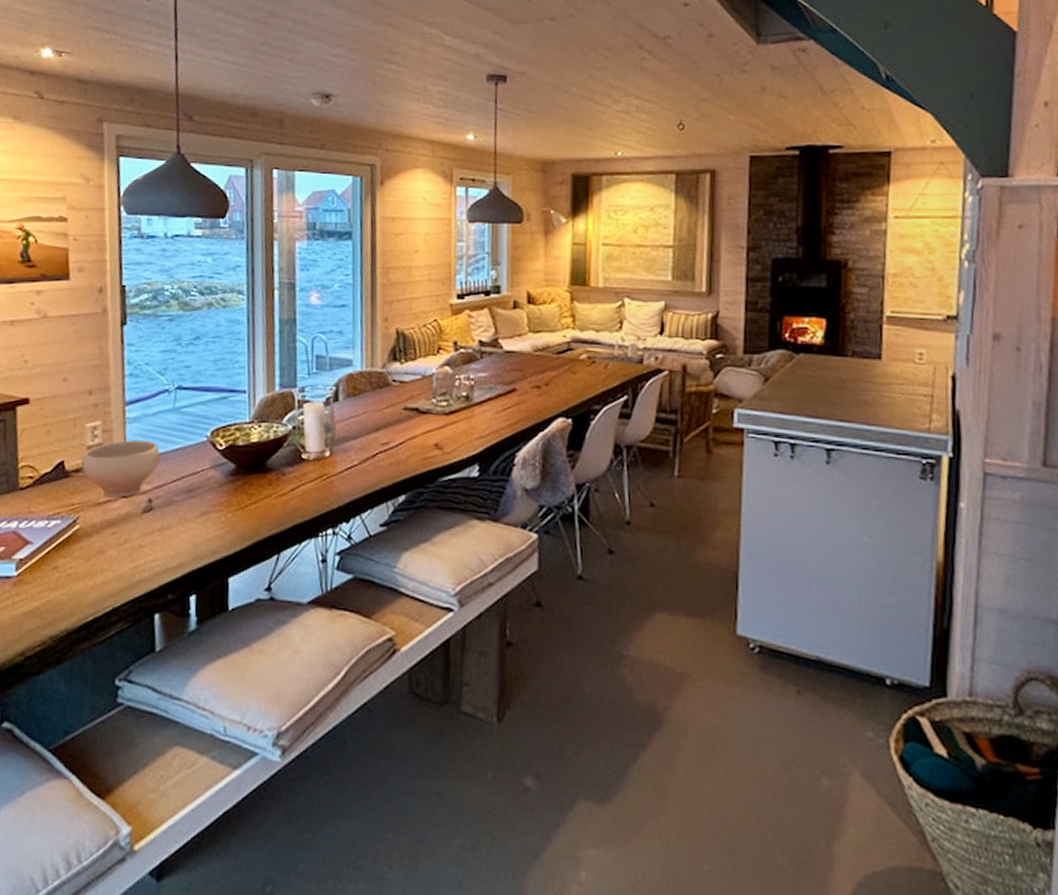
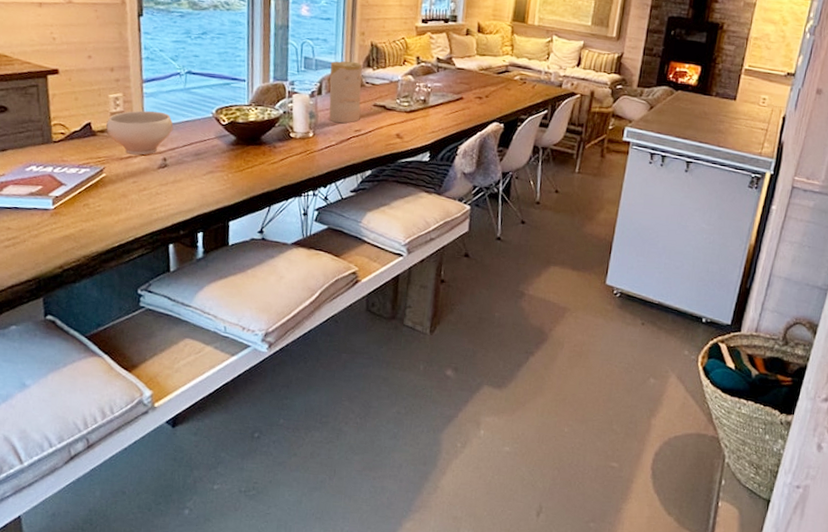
candle: none [347,355,388,436] -> present [329,61,363,124]

